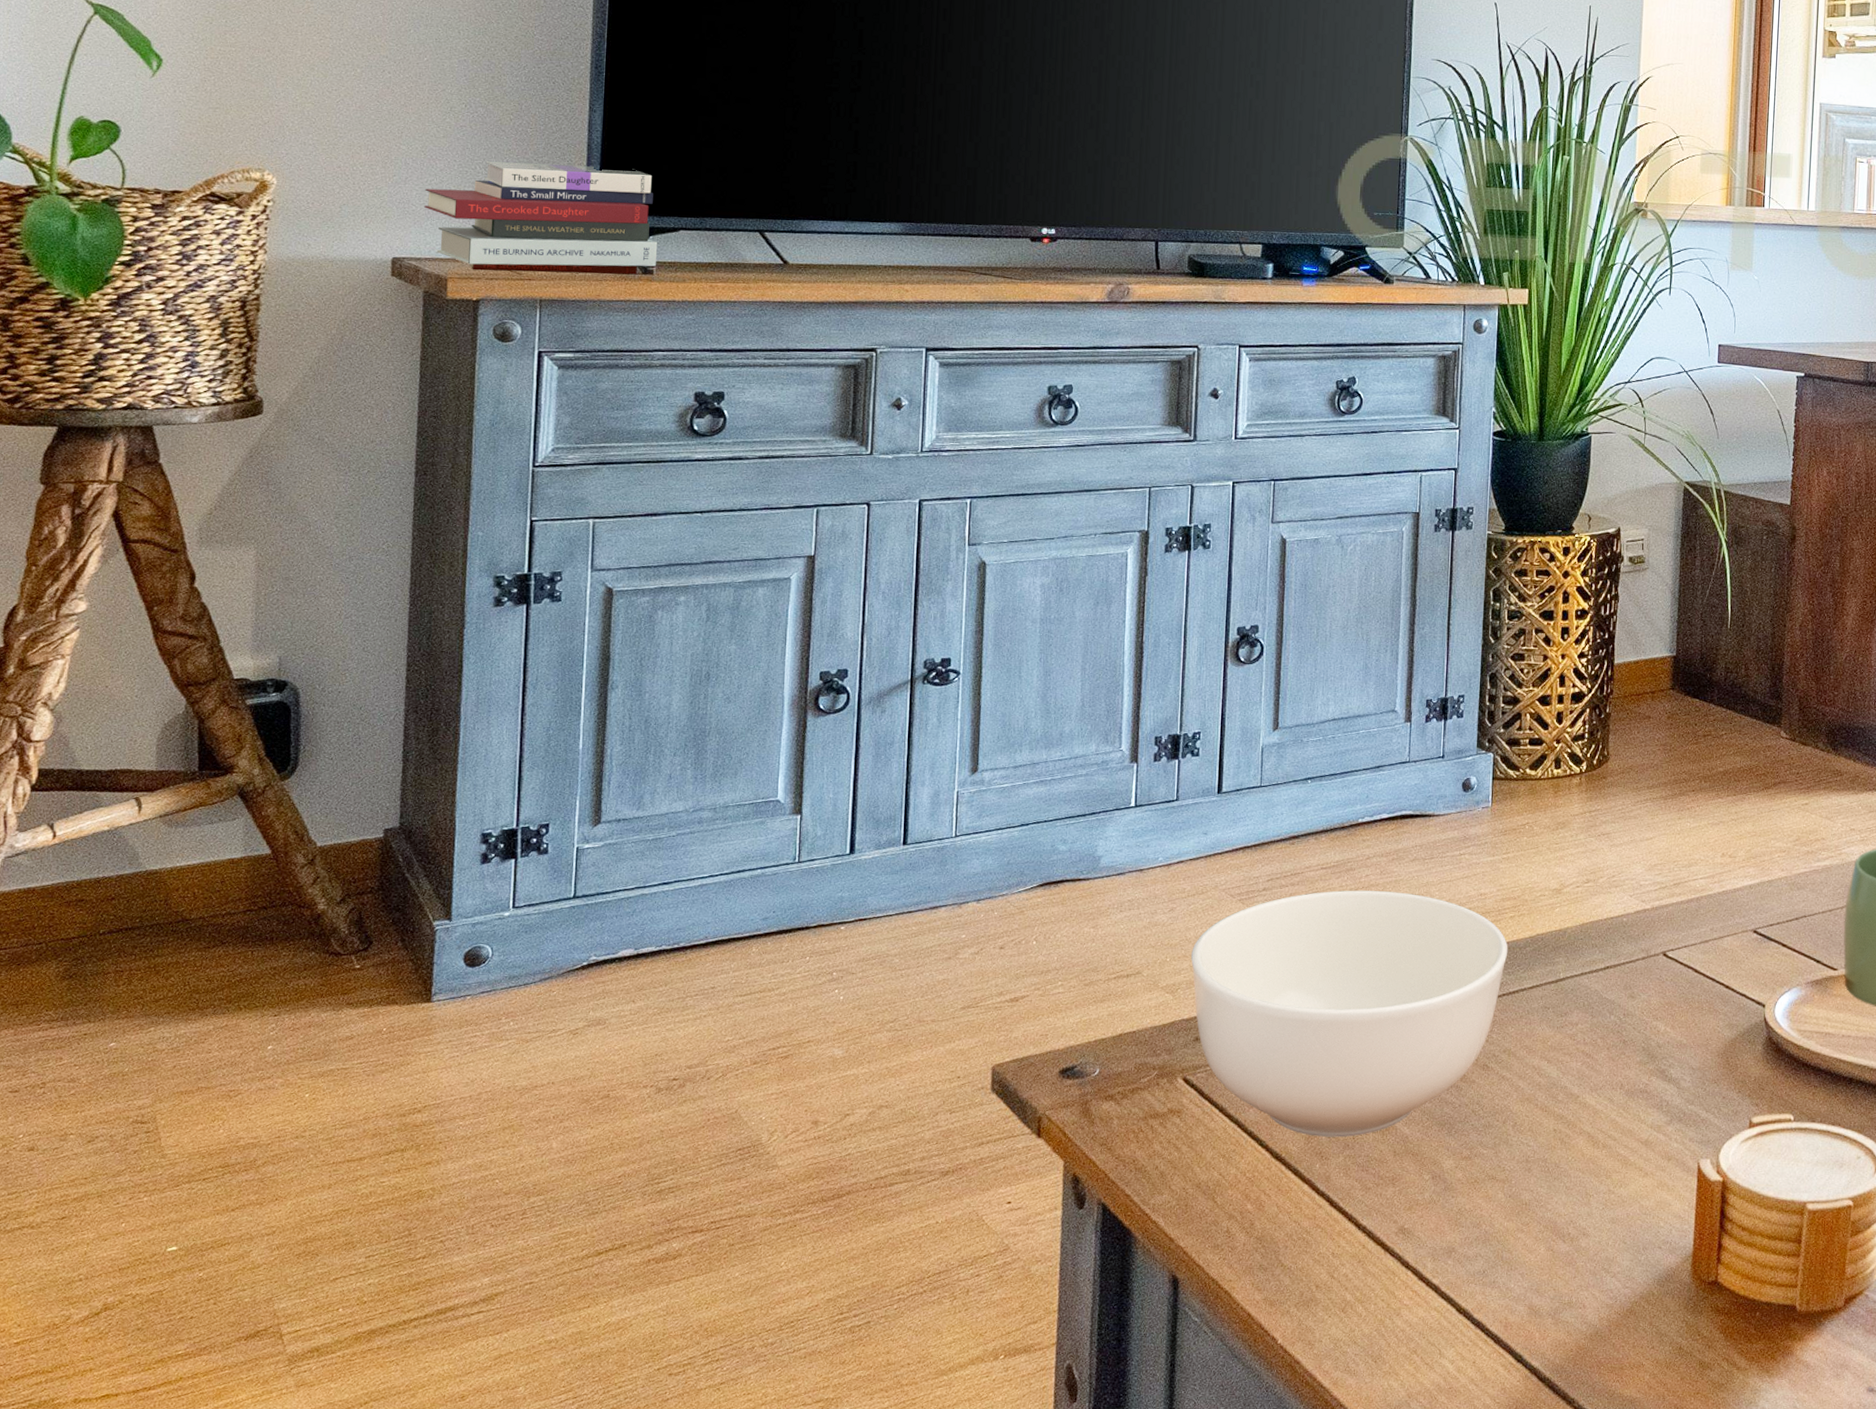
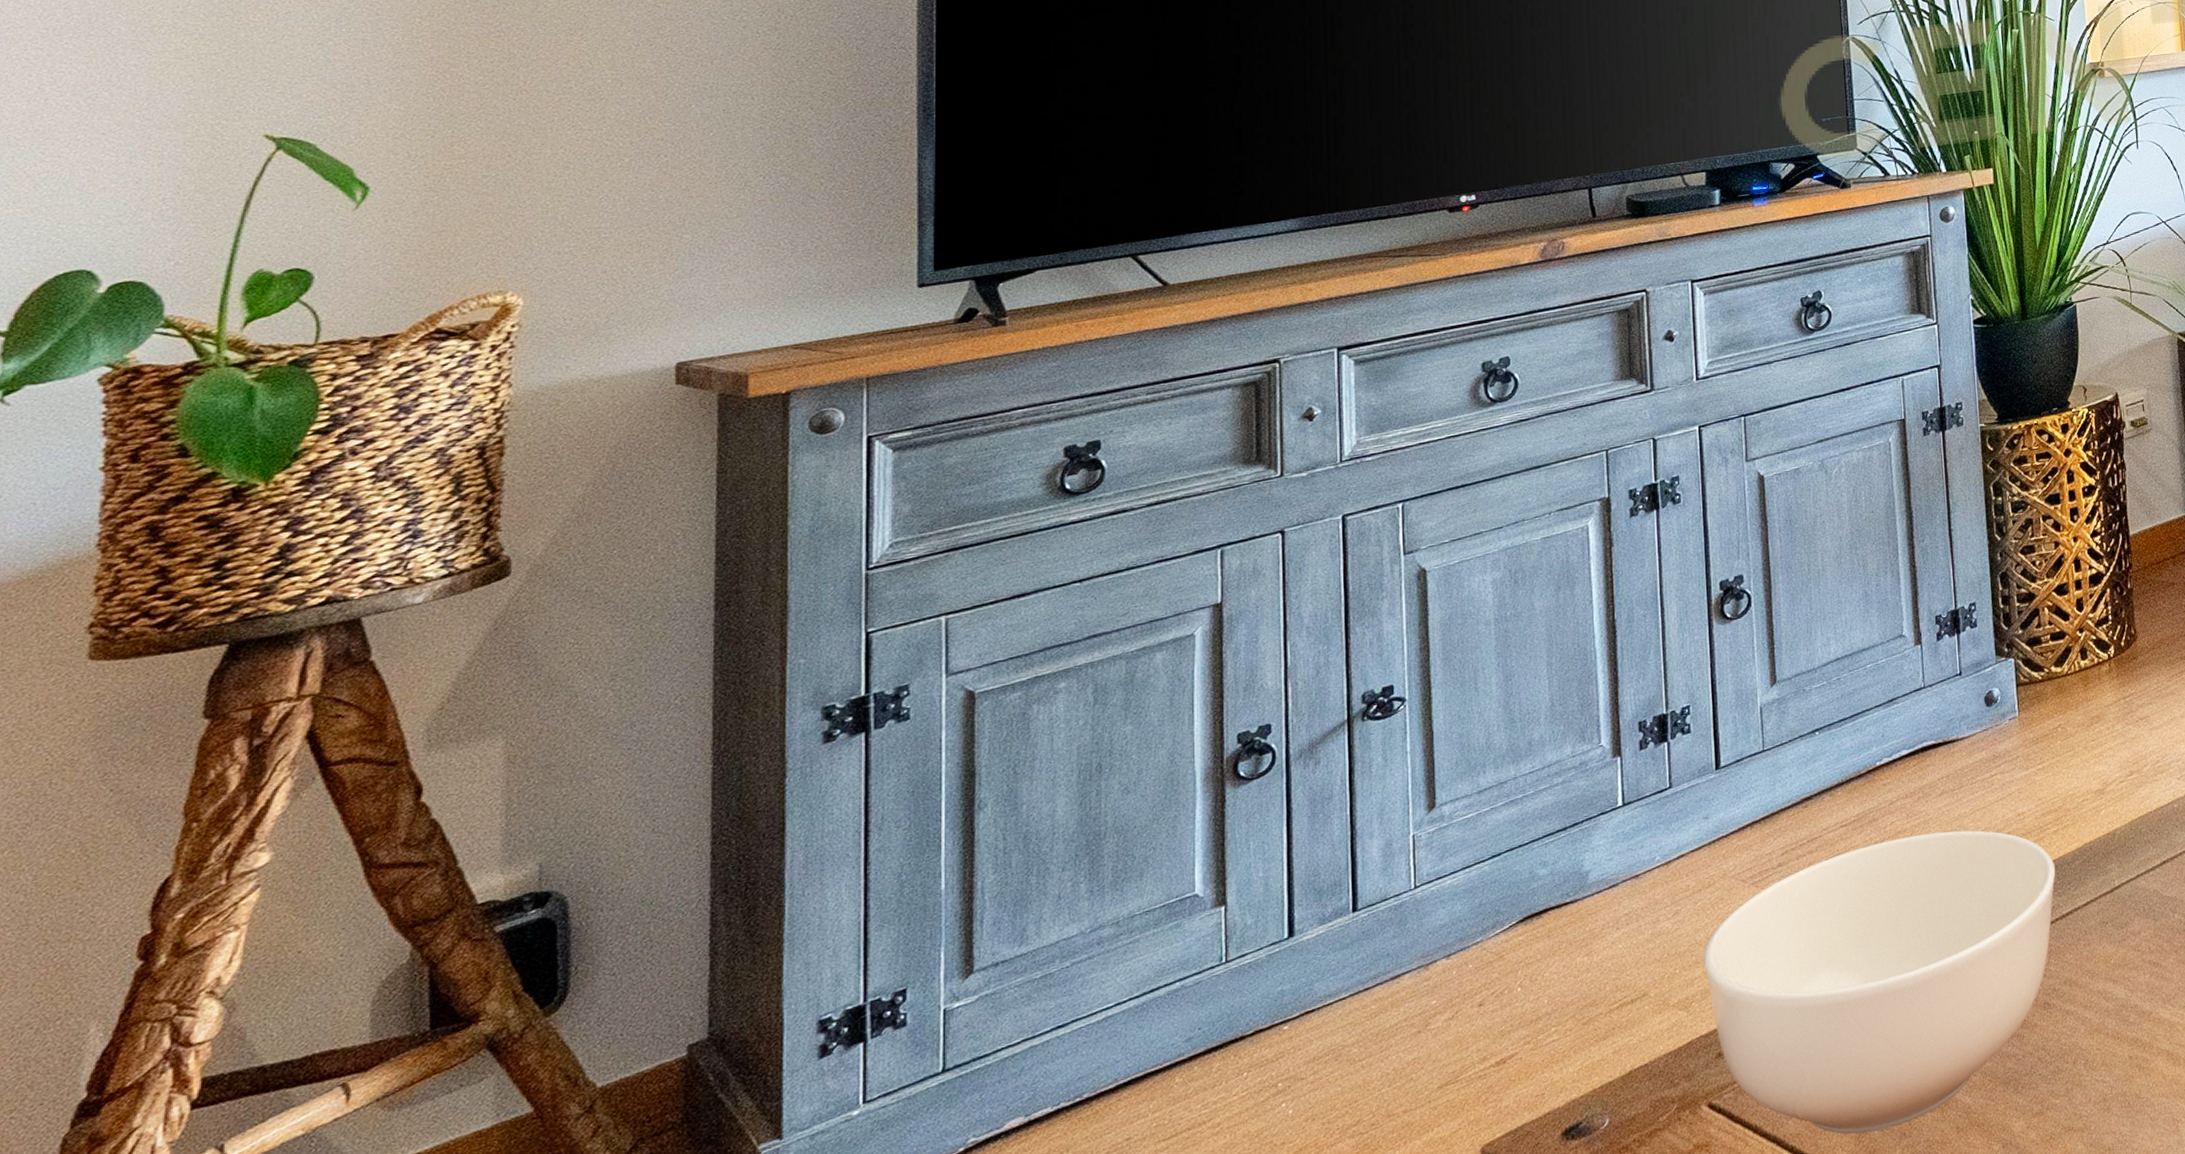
books: present [424,161,658,275] -> none [716,213,1010,360]

